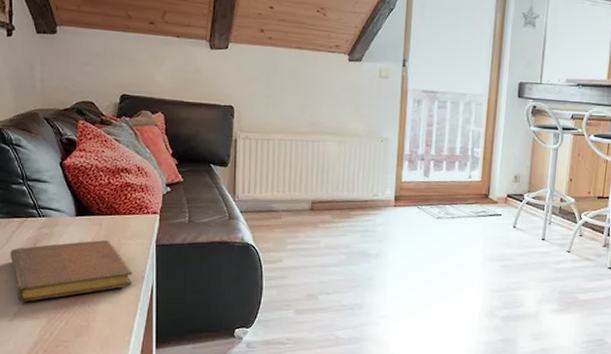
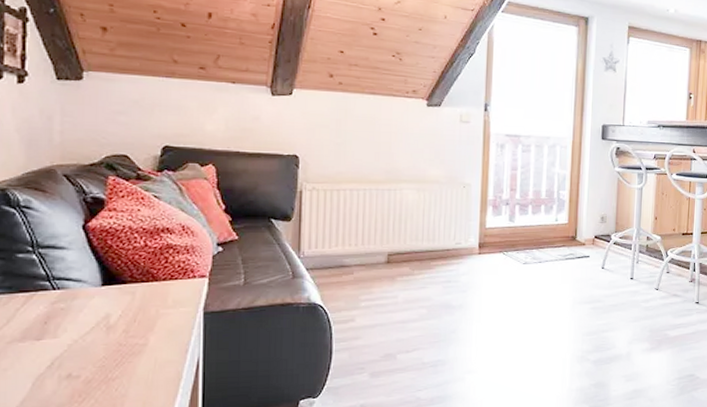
notebook: present [10,240,133,302] -> none [11,312,174,393]

